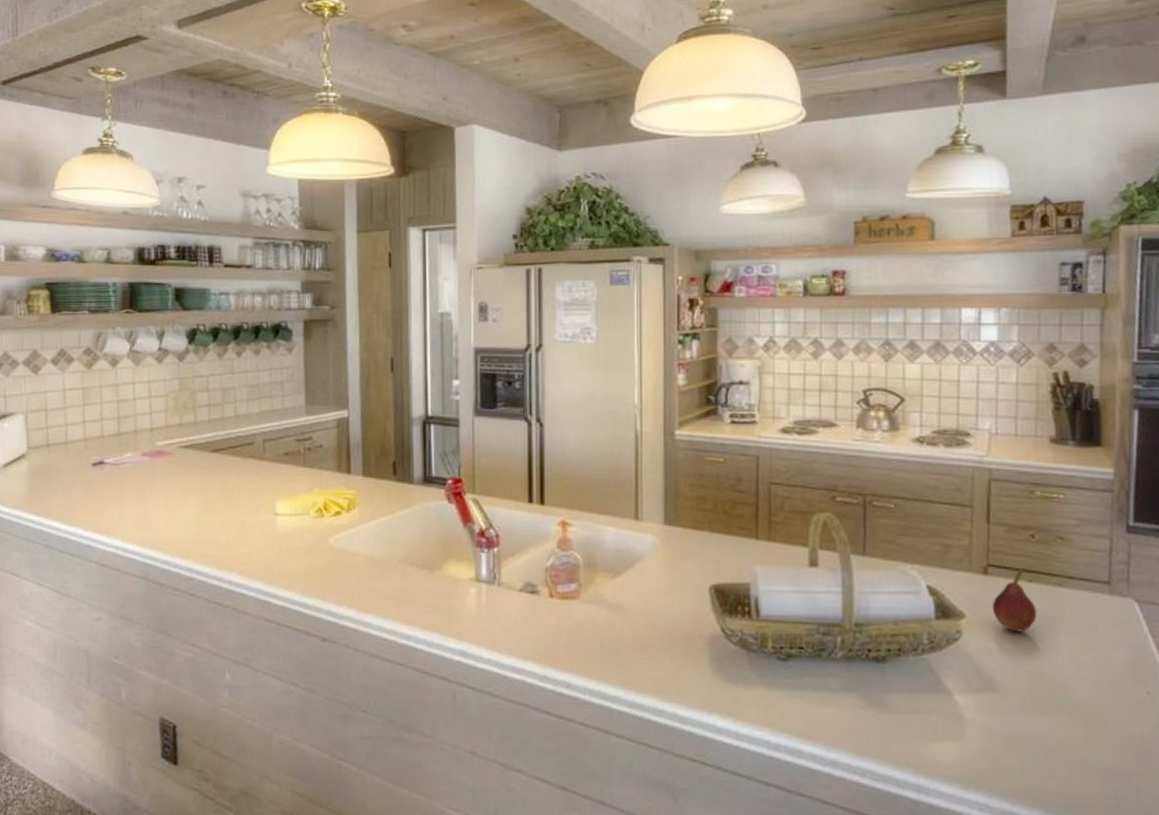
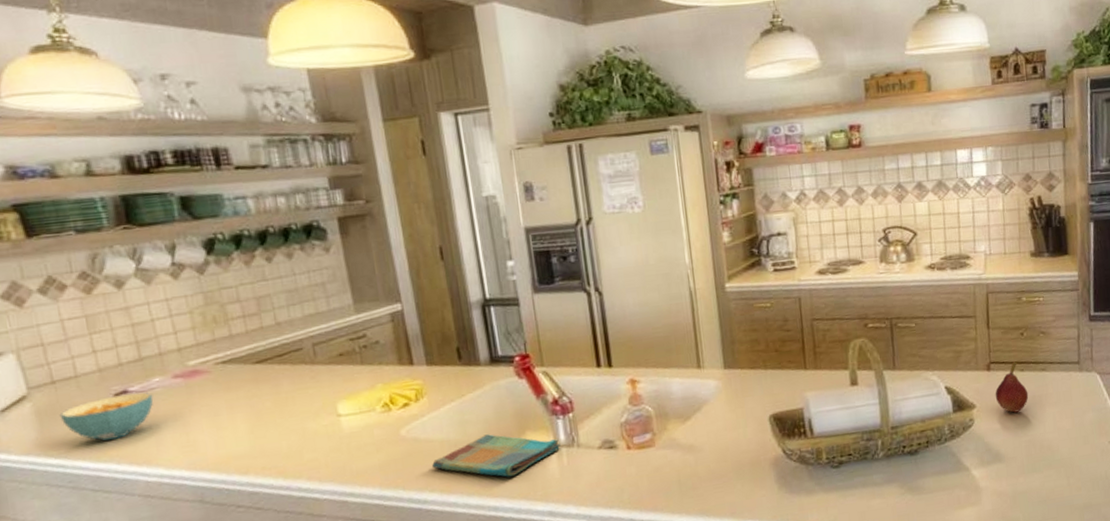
cereal bowl: none [47,465,123,506] -> present [59,392,154,441]
dish towel: none [354,557,481,606] -> present [432,434,561,477]

